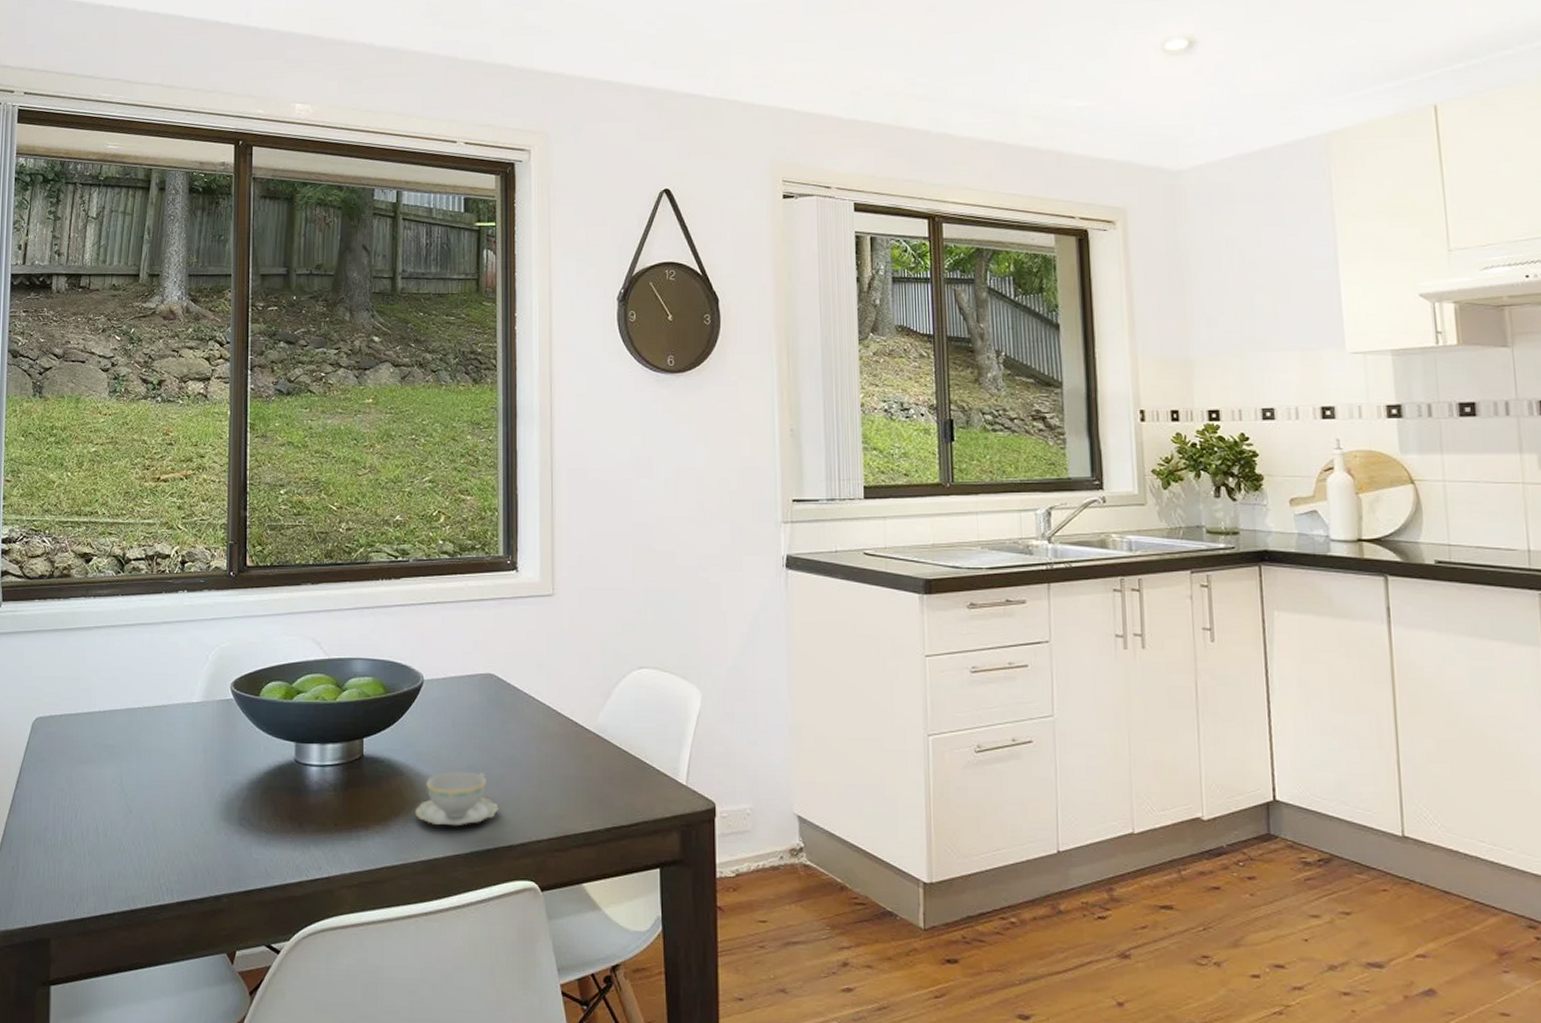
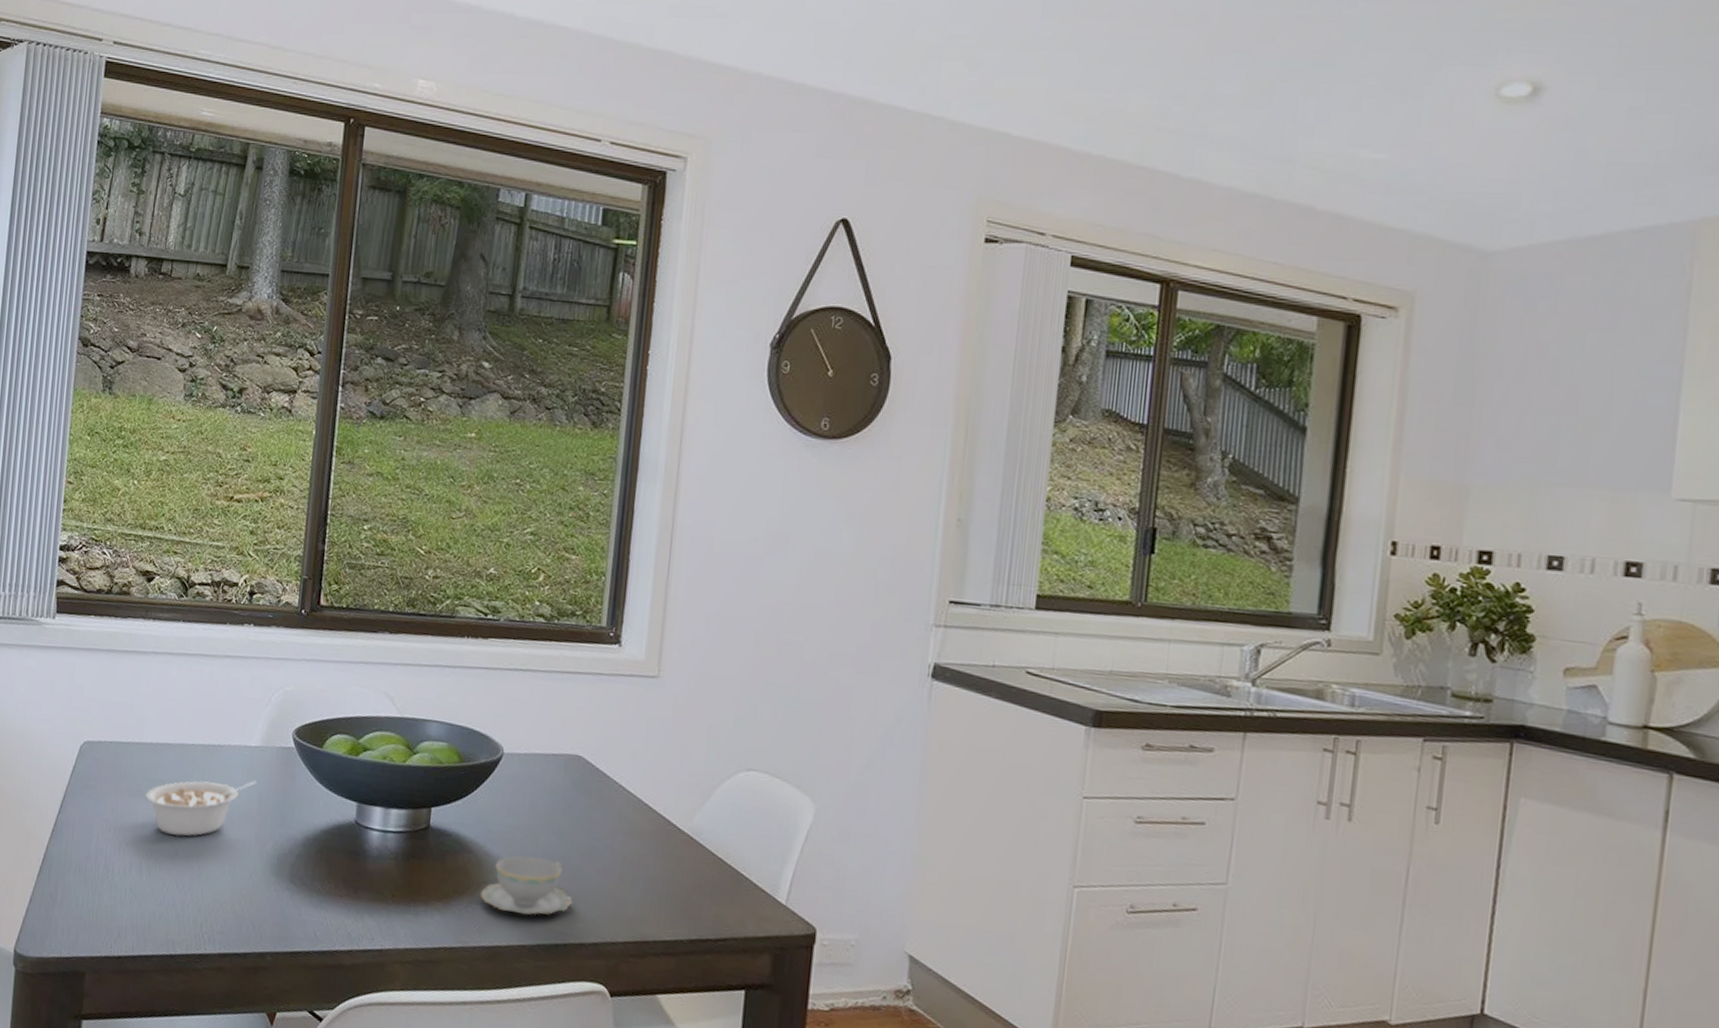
legume: none [97,734,201,795] -> present [145,780,257,837]

